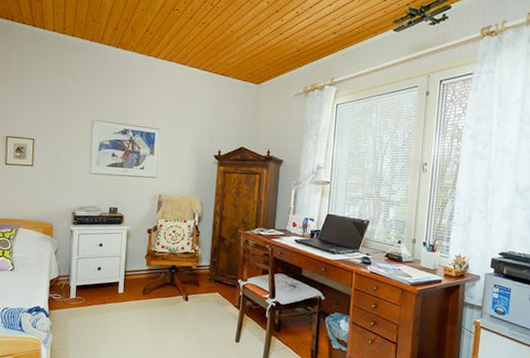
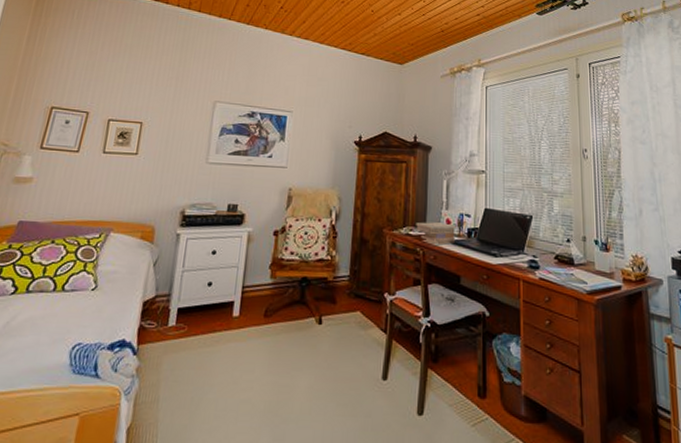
books: none [266,224,301,244] -> present [416,222,456,246]

